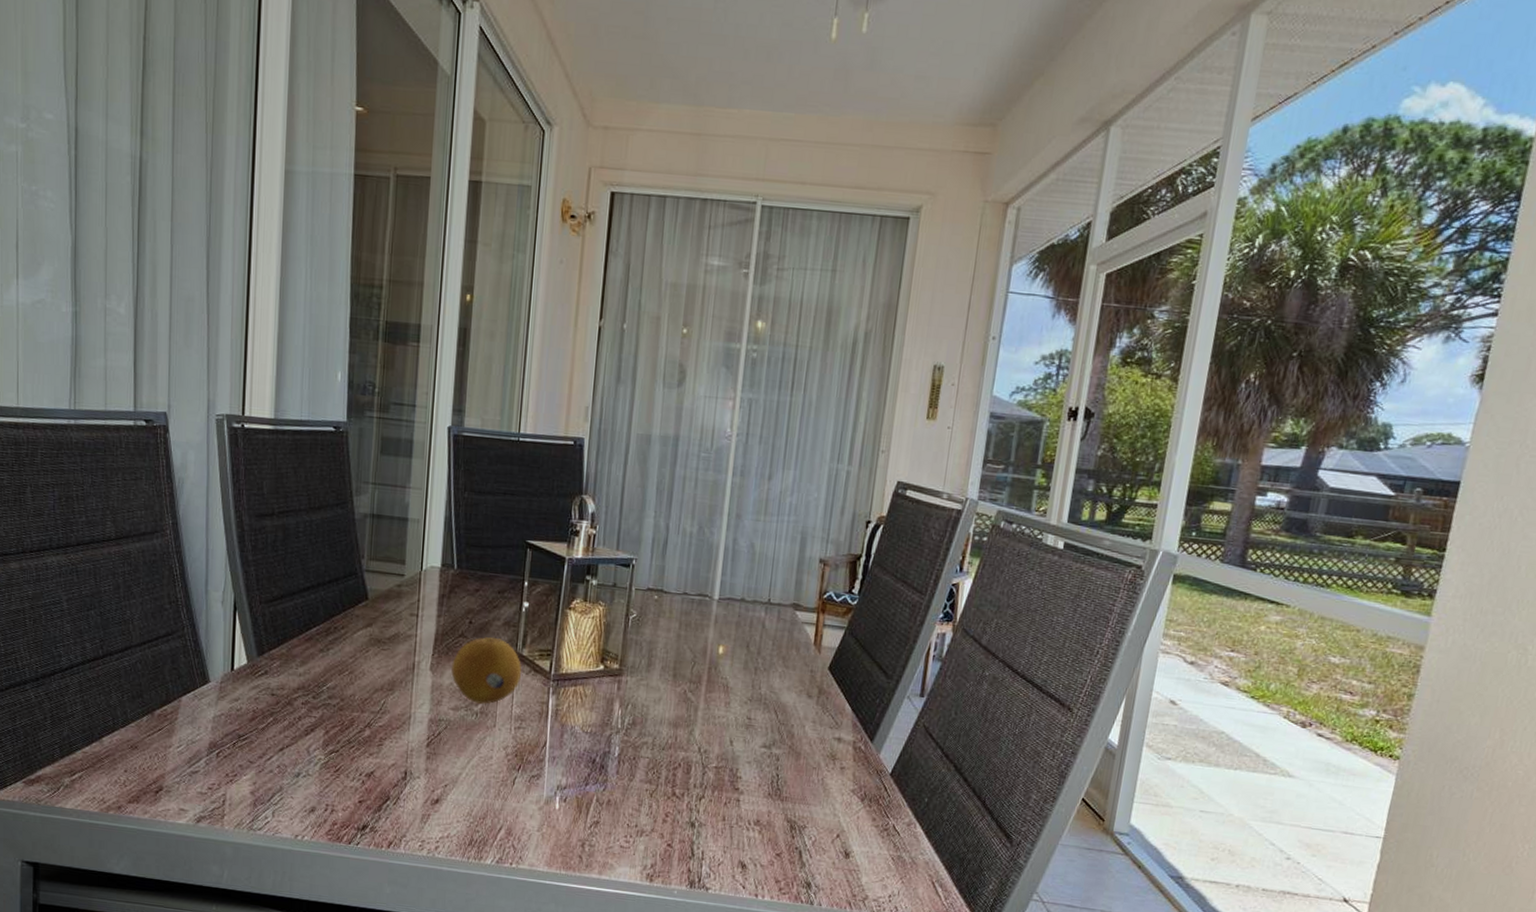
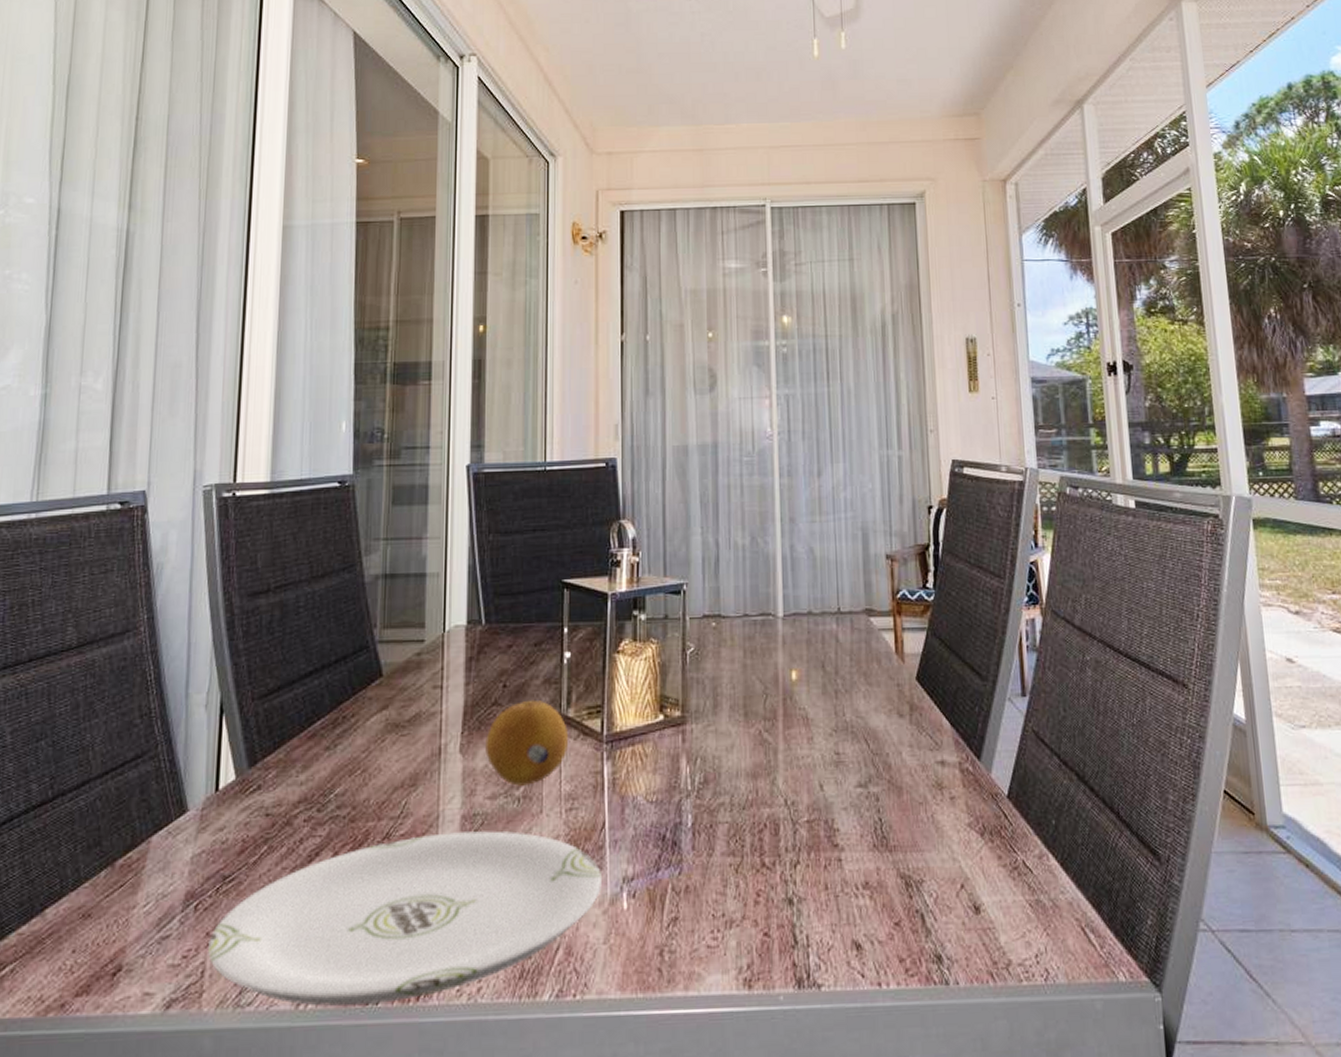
plate: none [228,729,540,846] -> present [208,831,601,1006]

